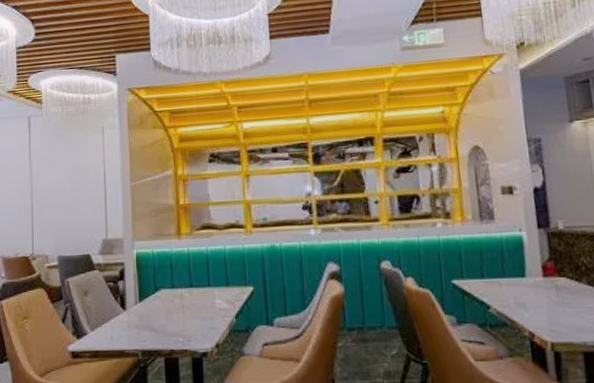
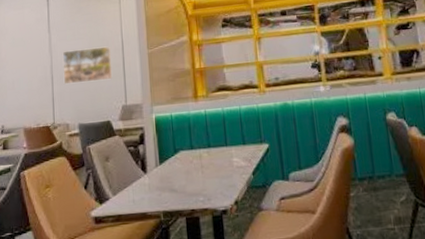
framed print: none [43,177,94,214] -> present [62,46,113,84]

